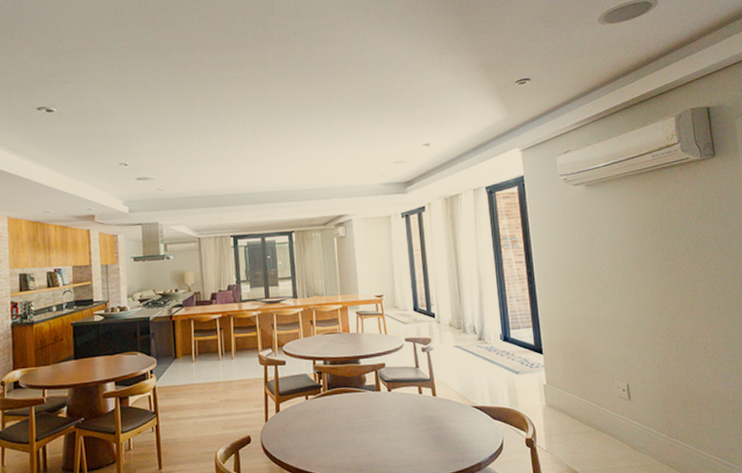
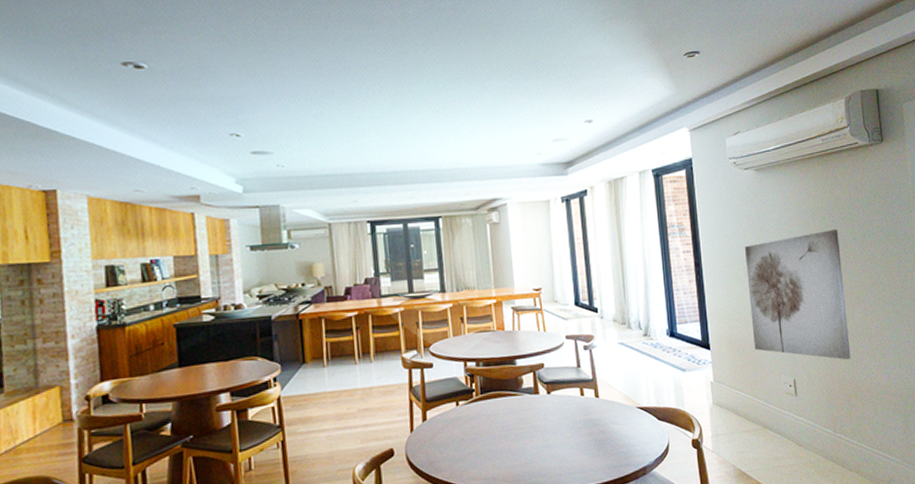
wall art: none [576,241,686,367] -> present [745,230,851,360]

